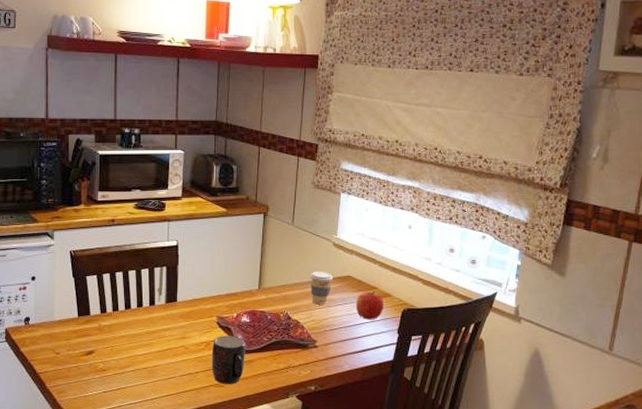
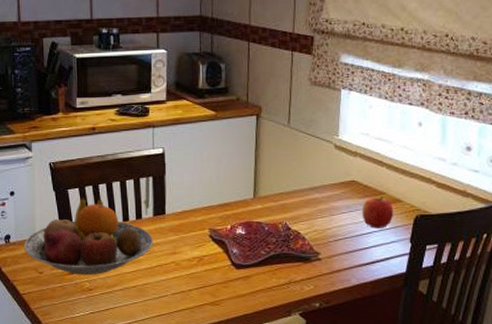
fruit bowl: none [43,284,165,357] -> present [24,198,153,275]
mug: present [211,335,245,384] -> none [205,250,242,302]
coffee cup: present [310,271,333,305] -> none [310,176,335,214]

